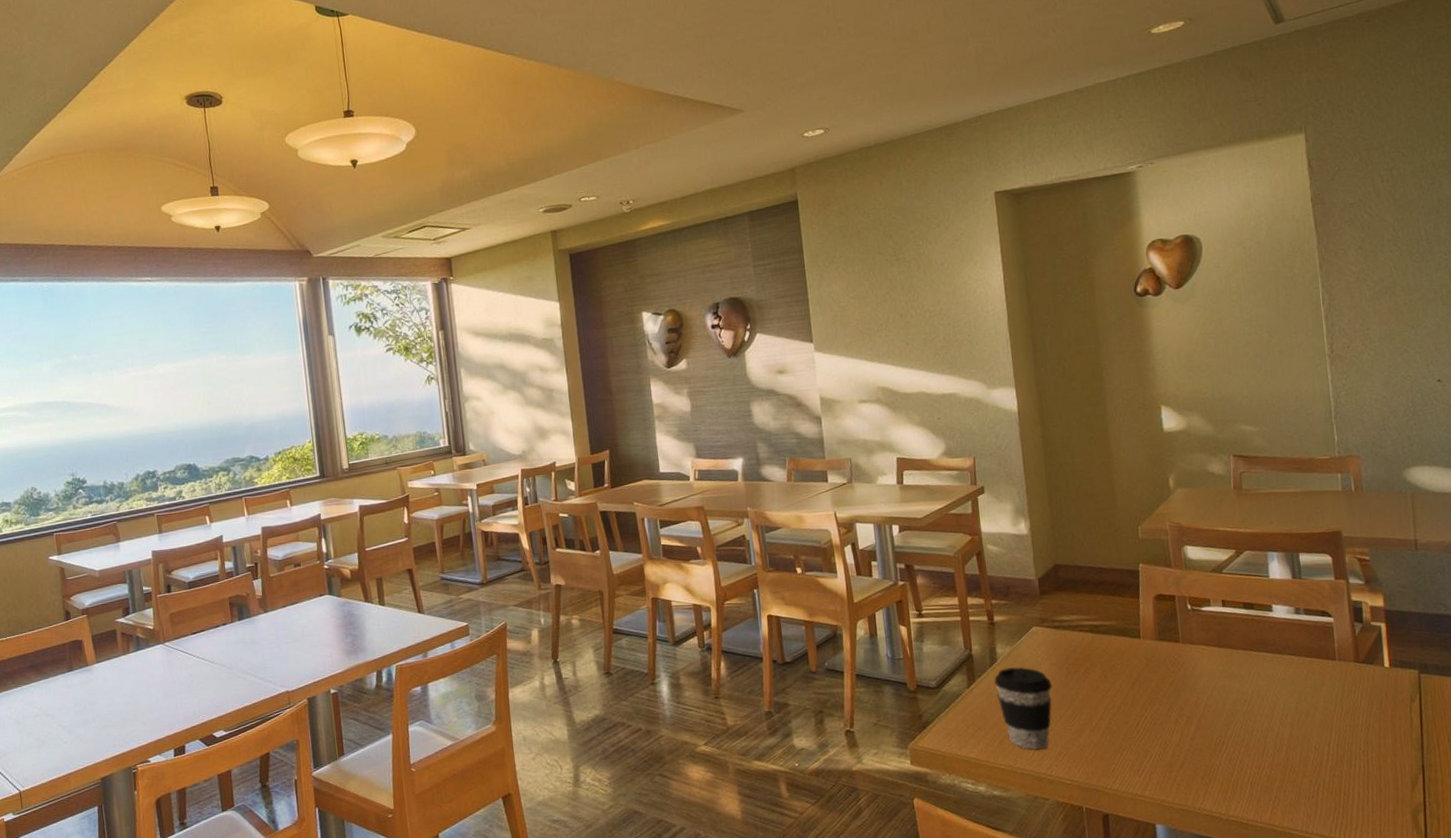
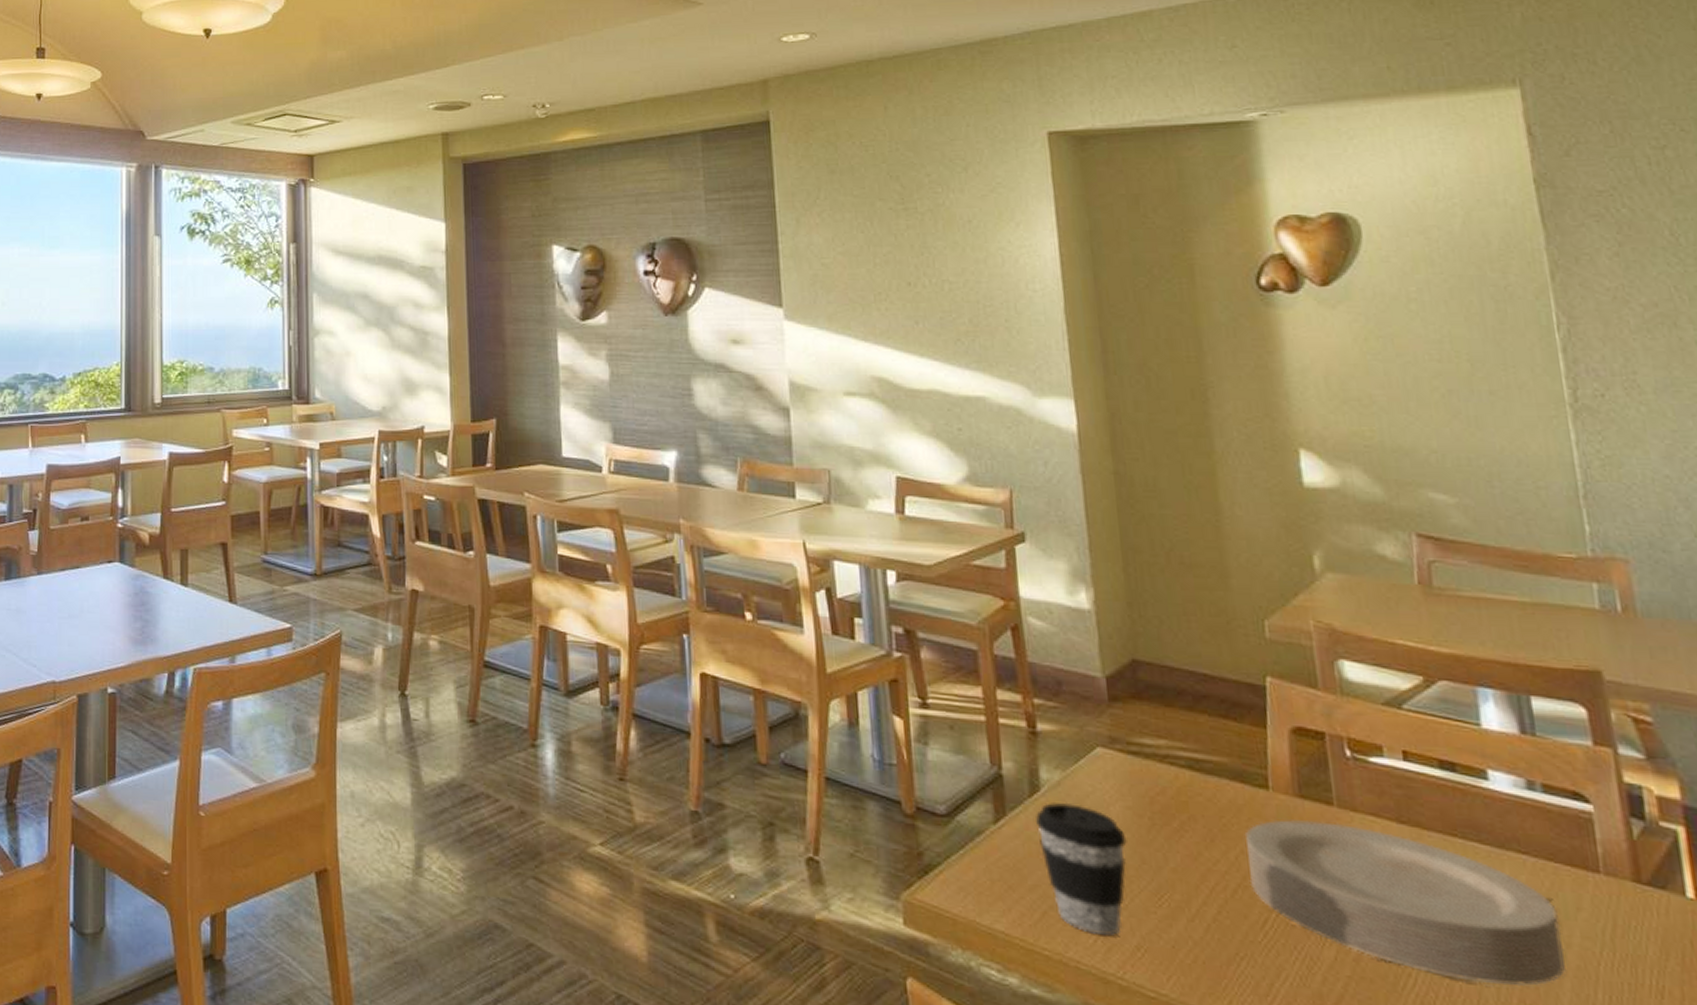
plate: none [1125,653,1314,741] -> present [1244,820,1565,987]

